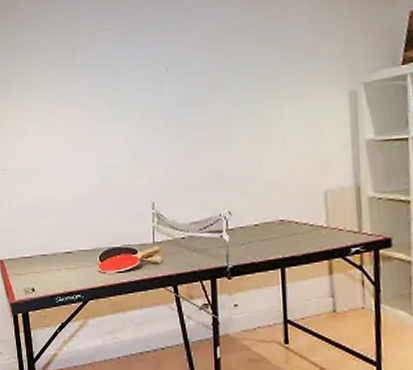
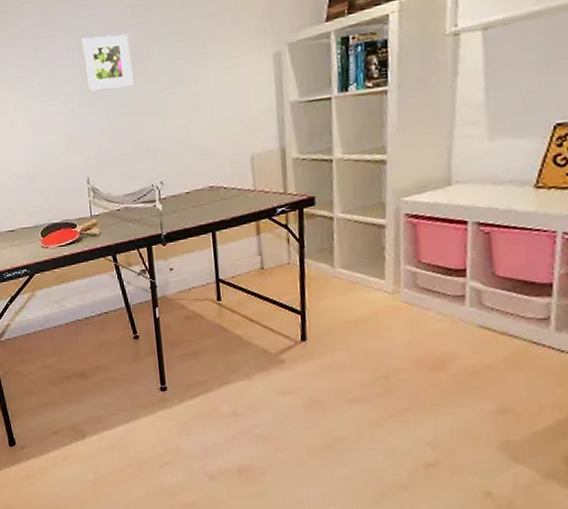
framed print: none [155,64,206,117] -> present [80,34,134,92]

